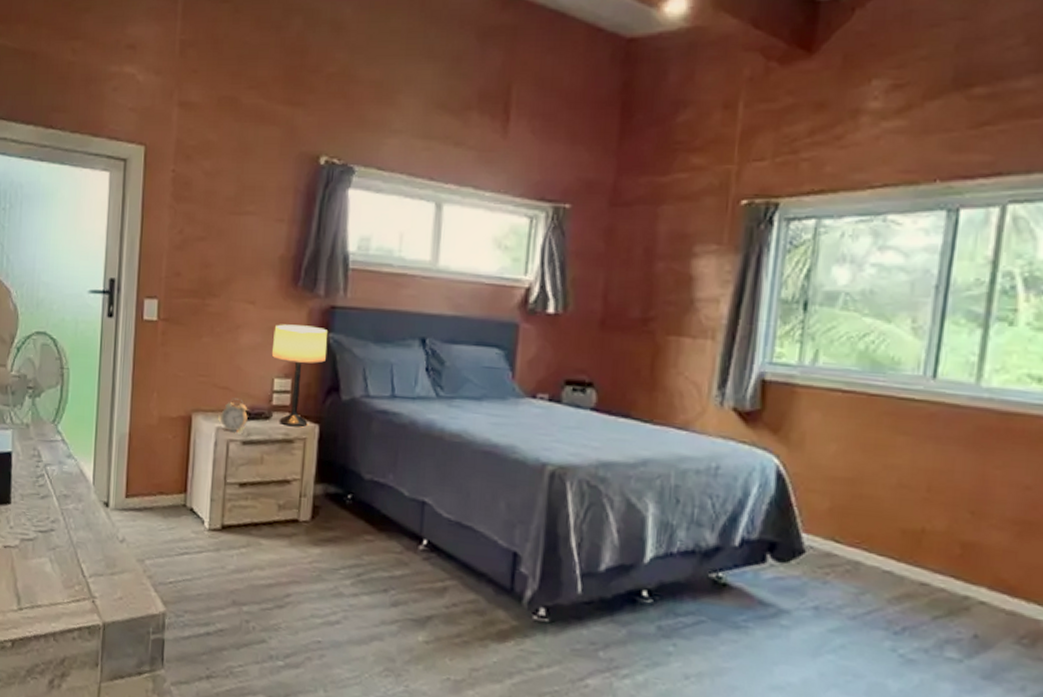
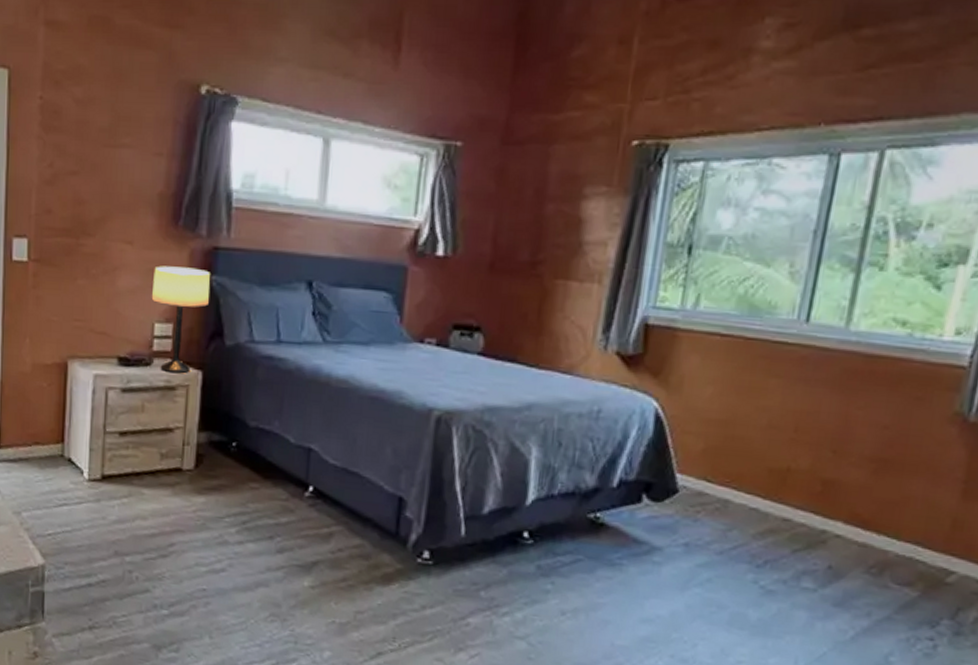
alarm clock: present [220,397,248,432] -> none [98,343,127,379]

